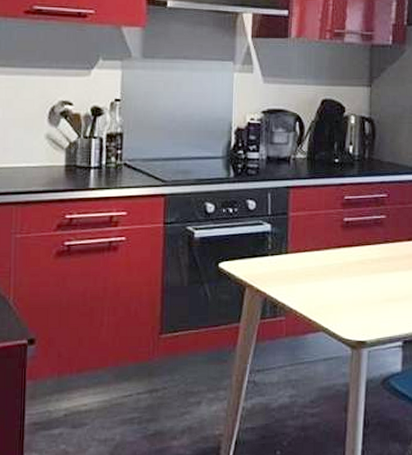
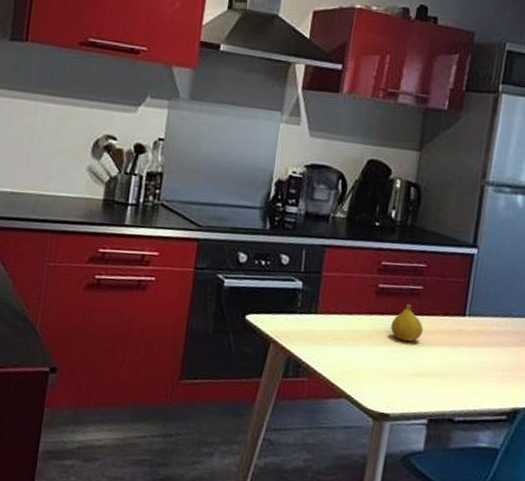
fruit: none [359,233,390,269] -> present [391,303,423,342]

